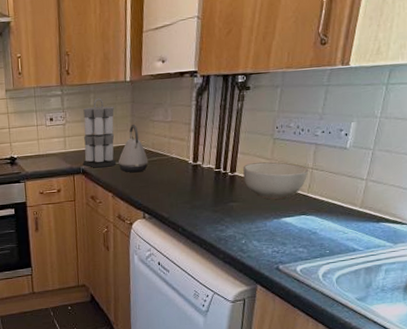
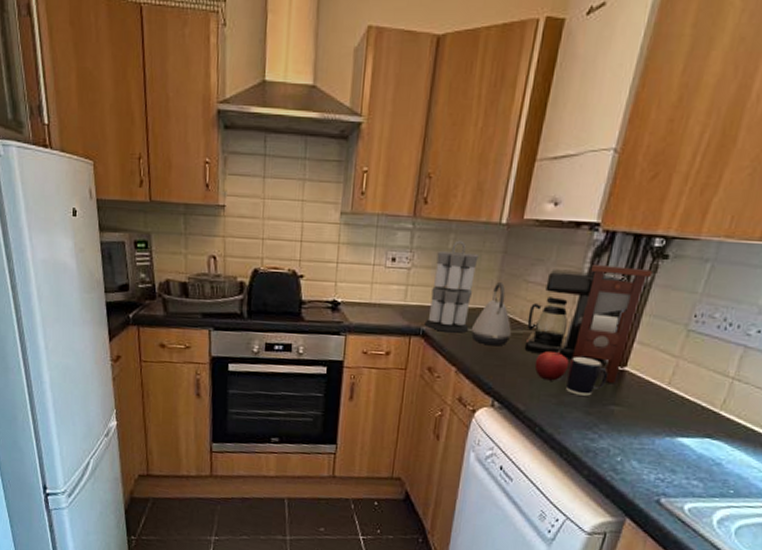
coffee maker: none [158,106,225,174] -> present [524,269,628,364]
fruit: none [169,167,195,192] -> present [534,350,570,381]
mug: none [194,169,224,199] -> present [566,356,608,396]
paper towel holder: none [195,99,241,186] -> present [572,263,653,383]
bowl: present [243,162,309,200] -> none [635,358,729,412]

